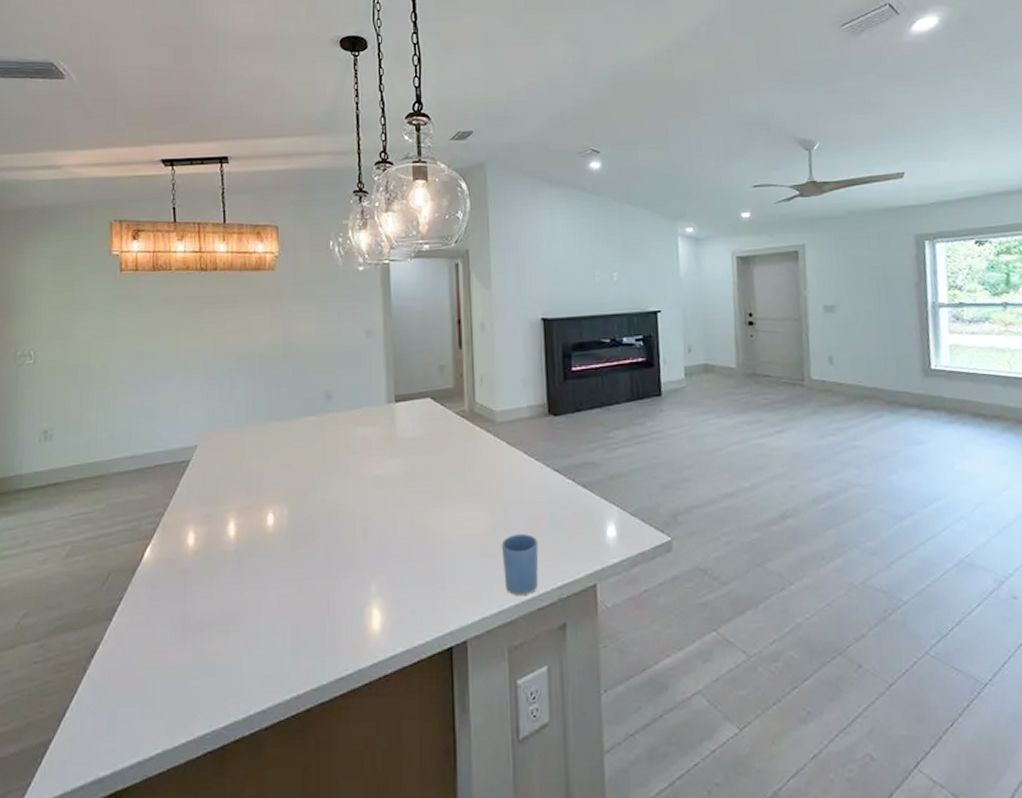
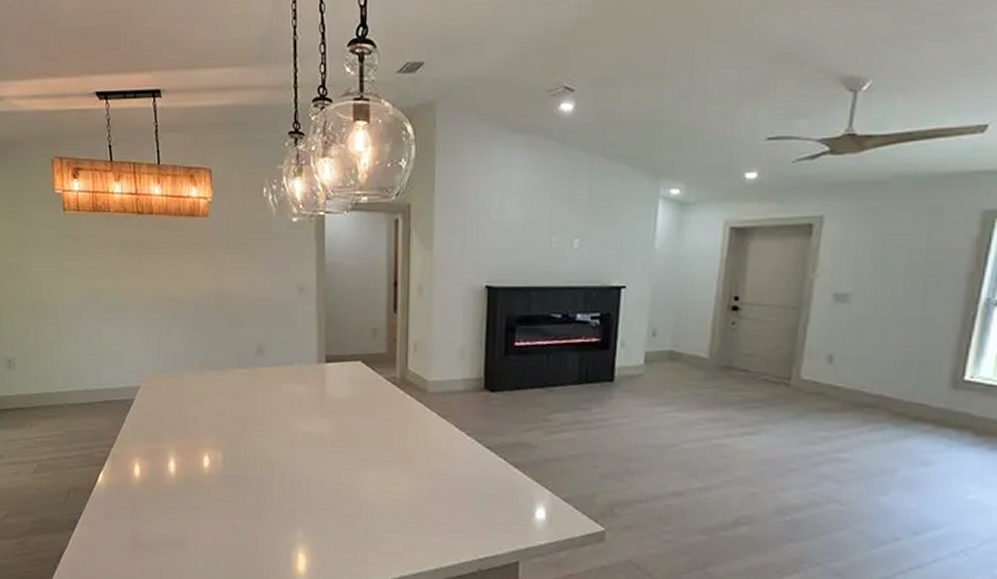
mug: present [501,534,539,595] -> none [424,504,462,562]

